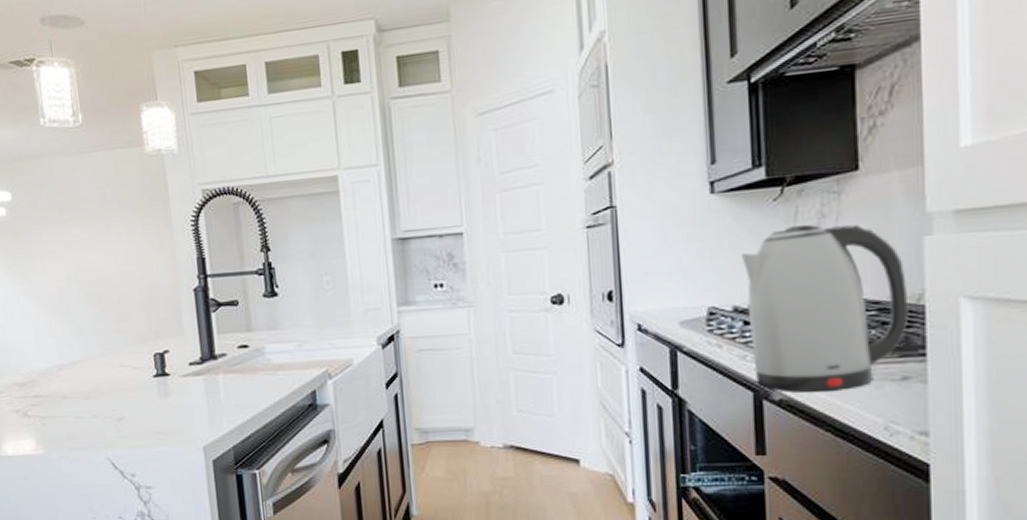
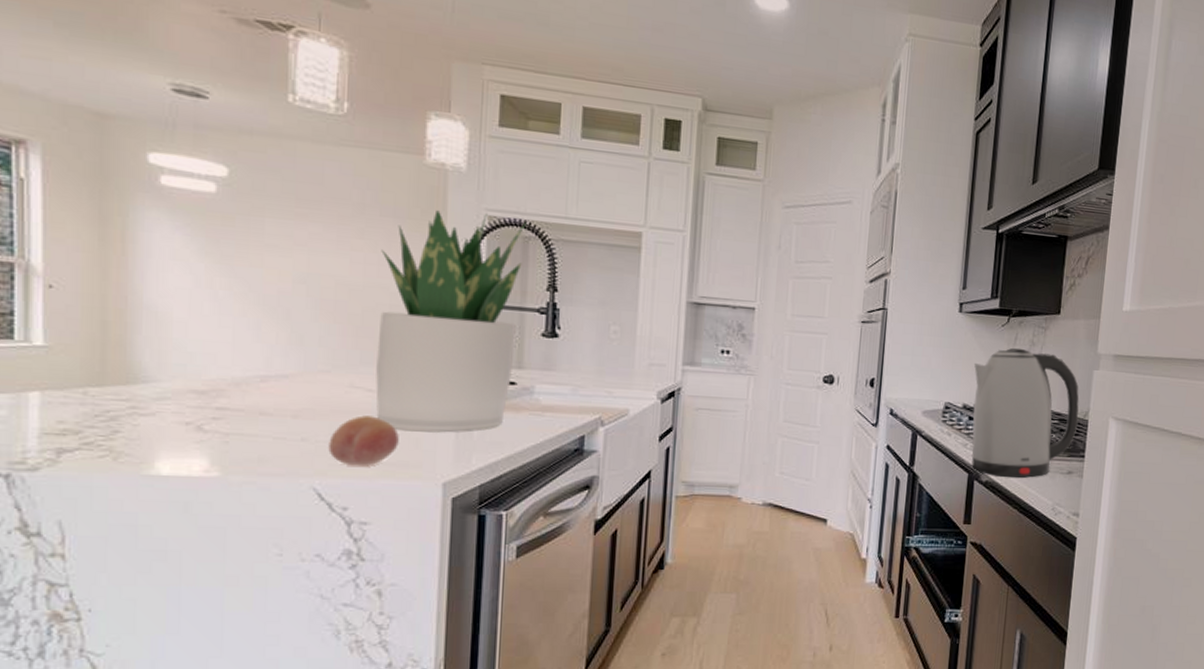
fruit: none [113,390,164,437] -> present [328,415,399,466]
planter: none [125,188,244,402] -> present [376,210,526,433]

